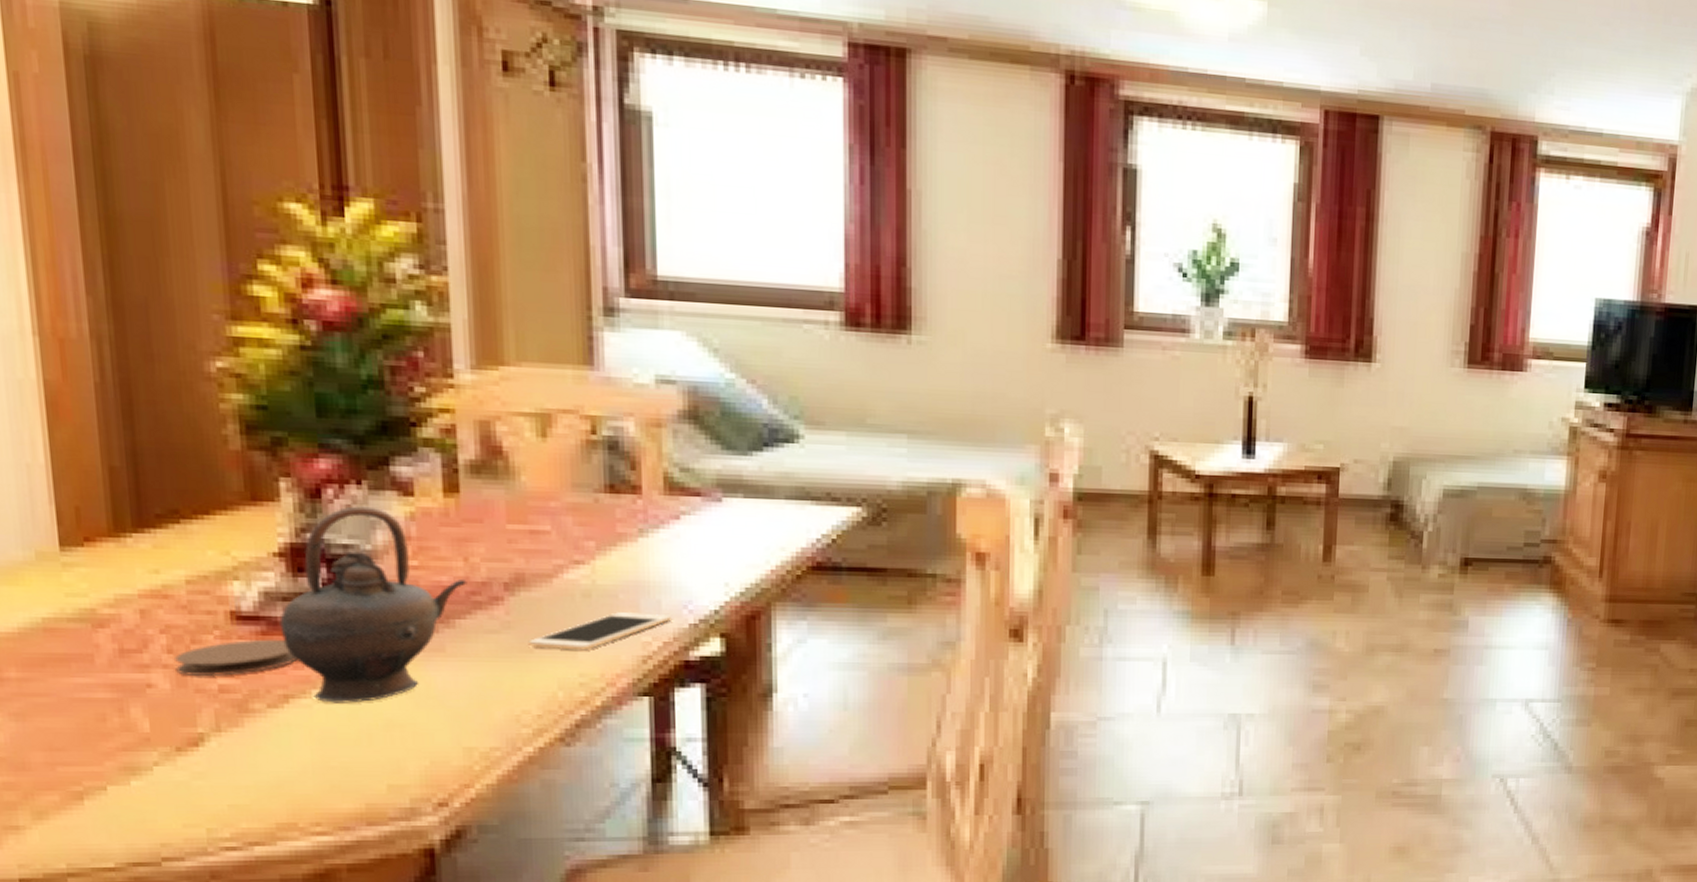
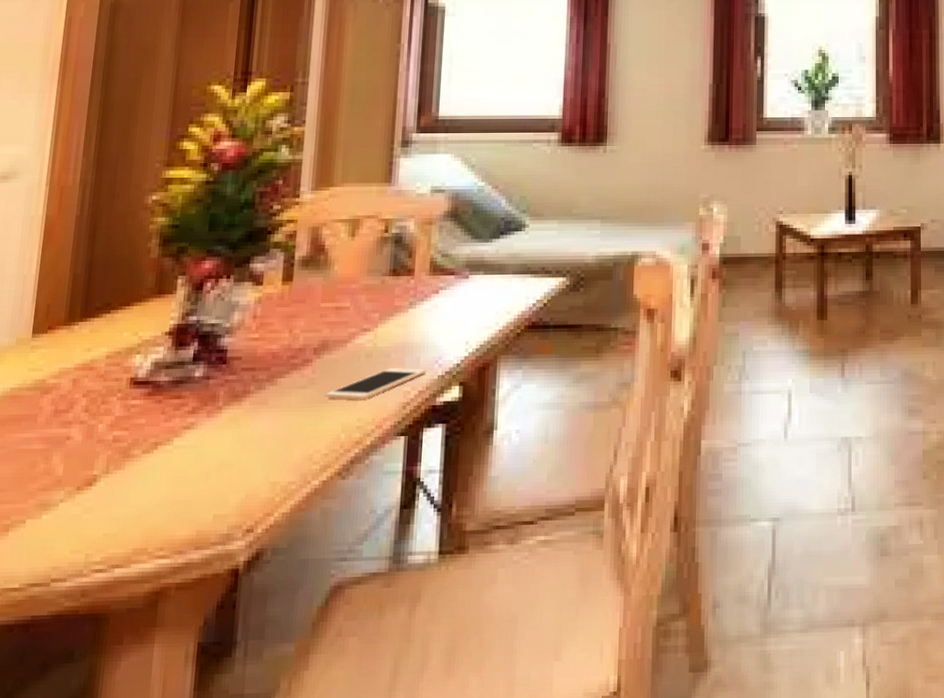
coaster: present [175,639,297,676] -> none [88,398,168,429]
teapot: present [279,506,467,703] -> none [161,294,289,448]

